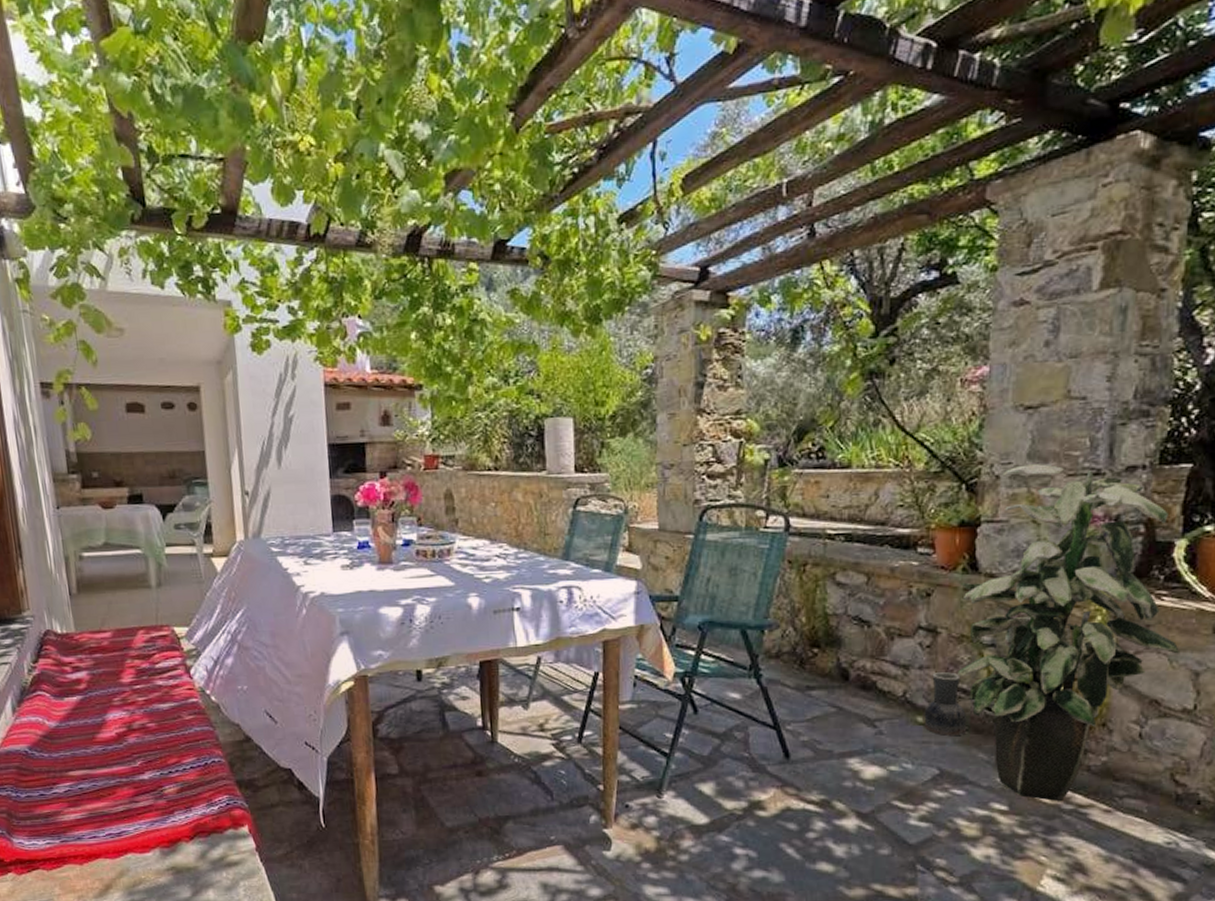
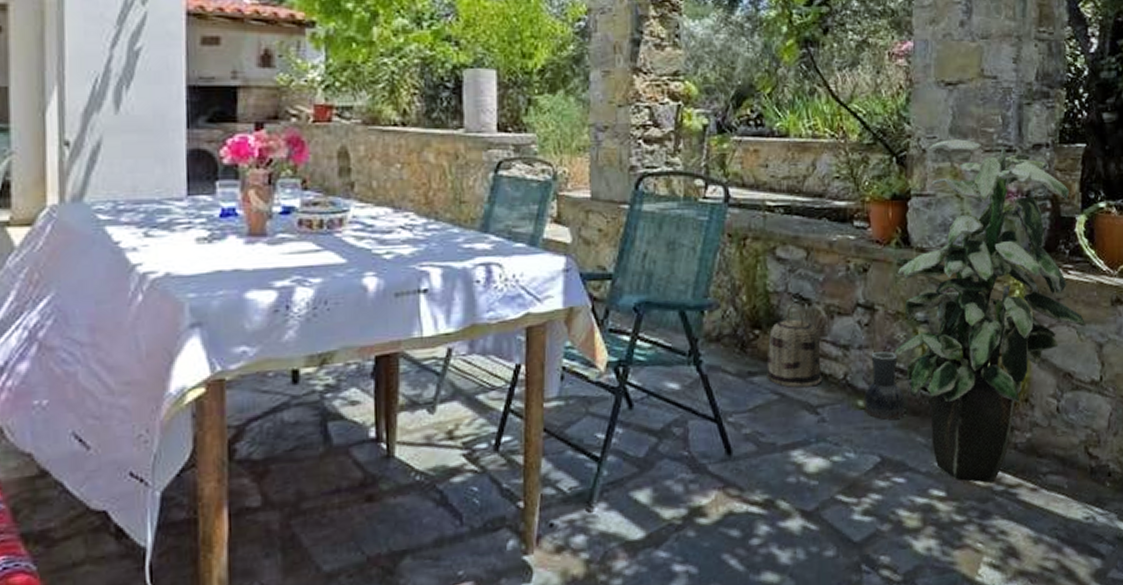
basket: none [825,626,881,703] -> present [767,305,823,388]

